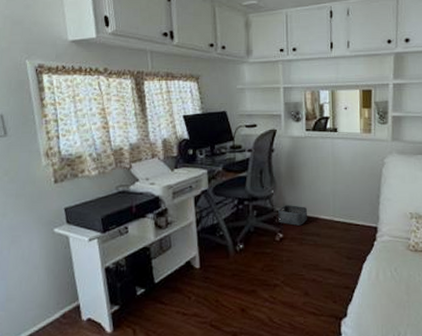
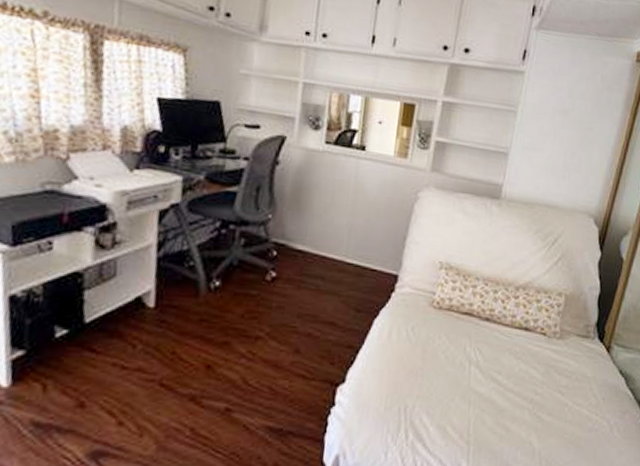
storage bin: present [278,205,308,226] -> none [272,235,313,264]

